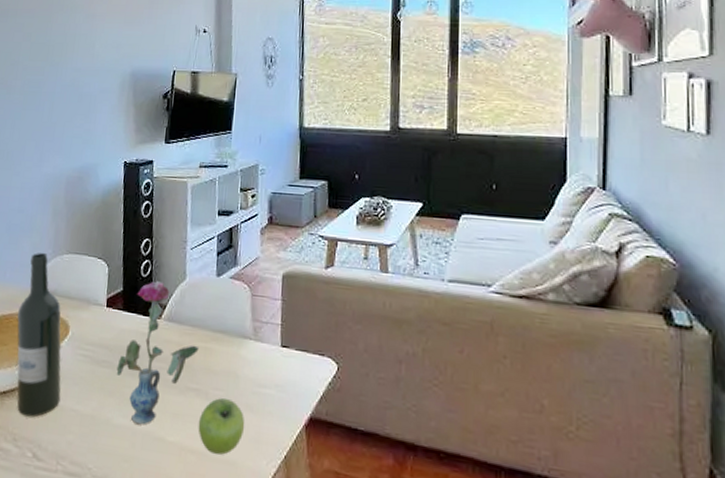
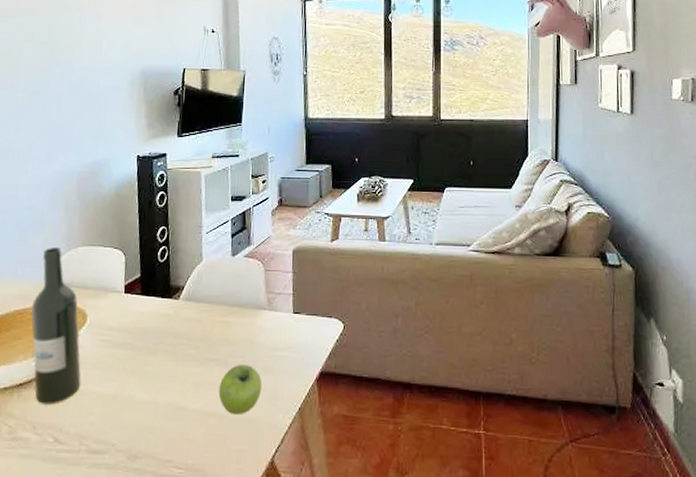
vase: present [116,281,199,425] -> none [137,265,217,398]

